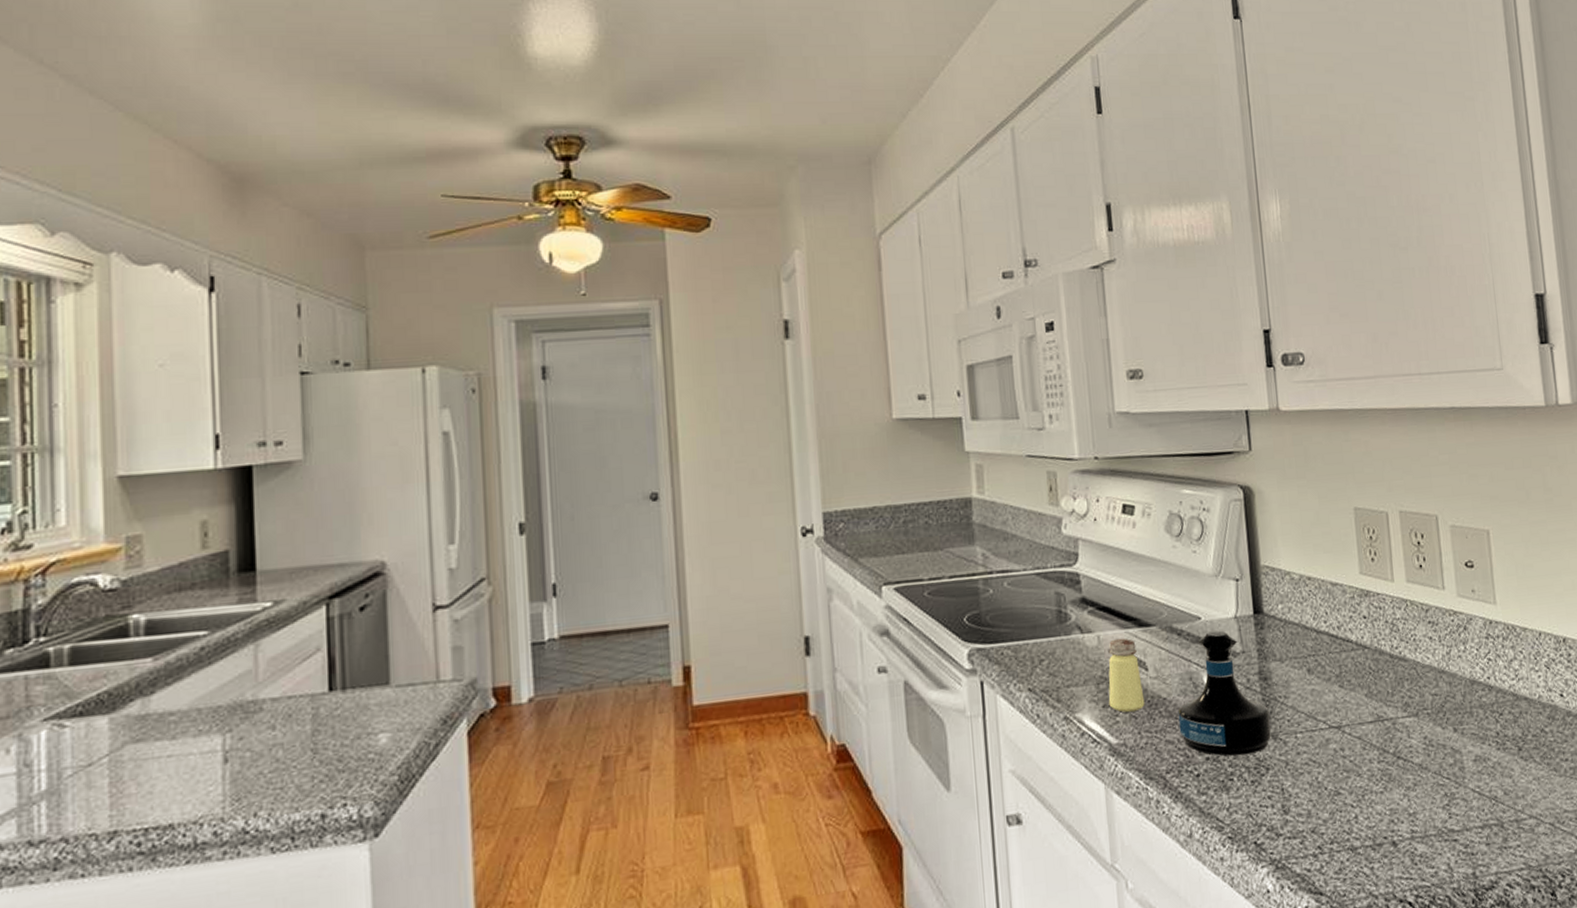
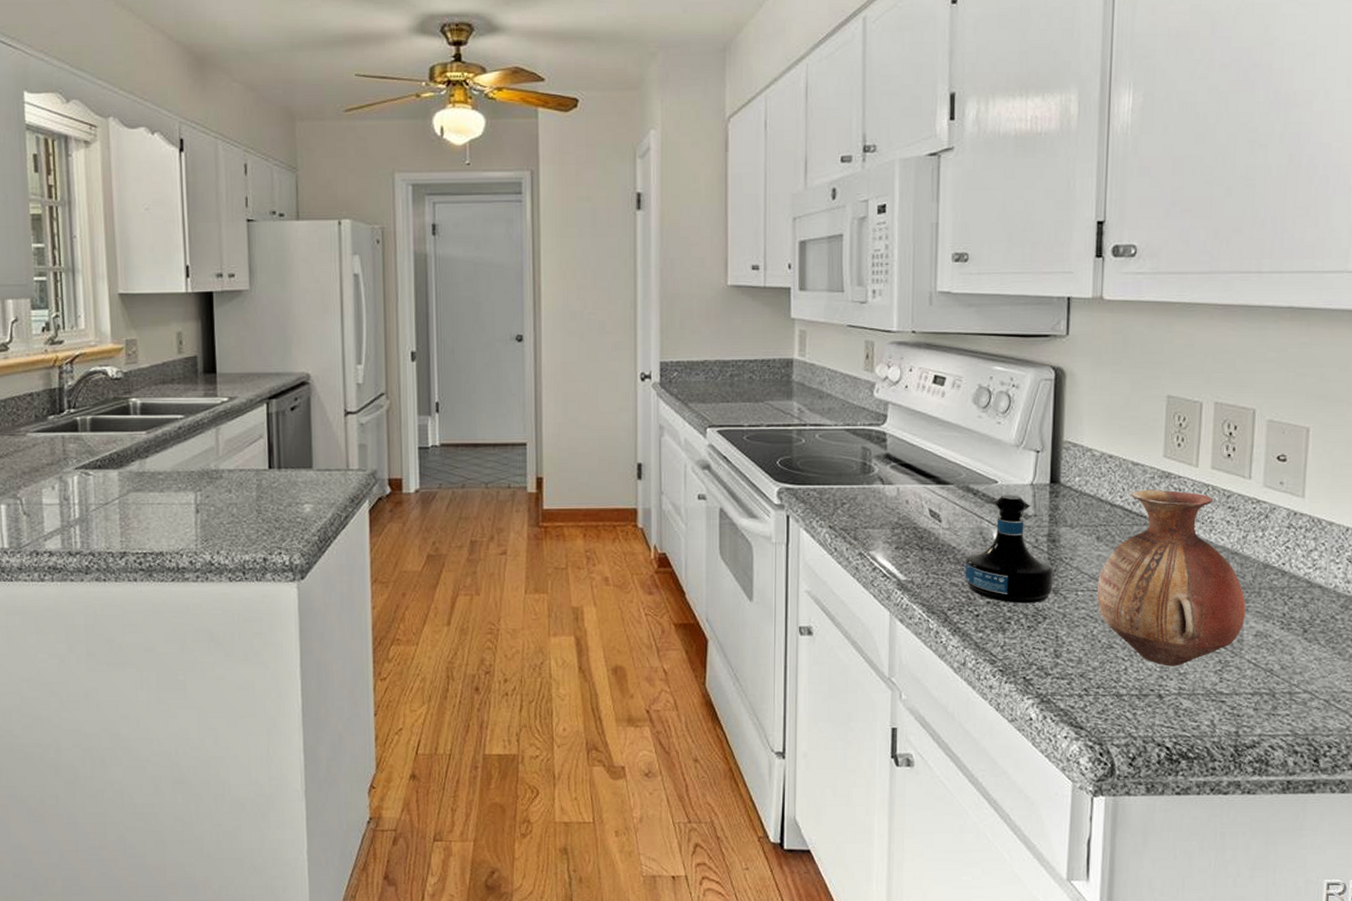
saltshaker: present [1108,638,1145,713] -> none [901,492,935,556]
vase: none [1315,609,1463,808] -> present [1096,490,1246,666]

